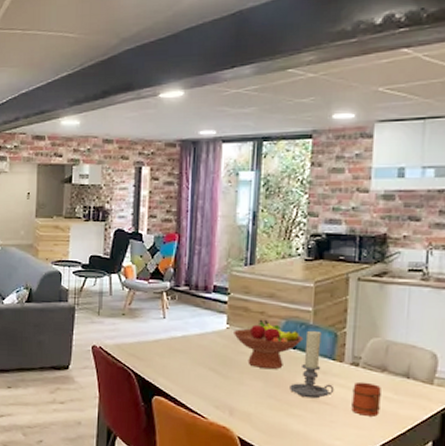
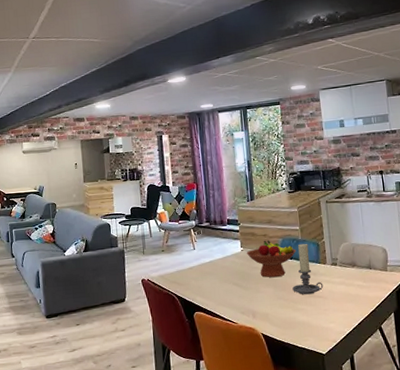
mug: present [351,381,381,417] -> none [335,276,356,302]

